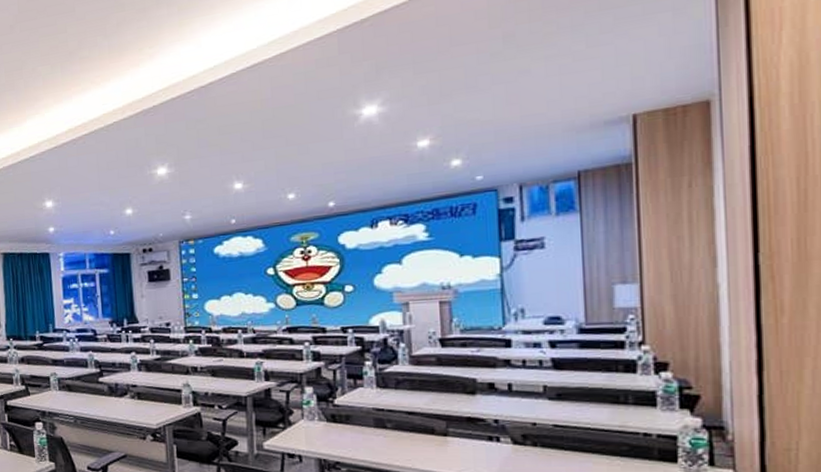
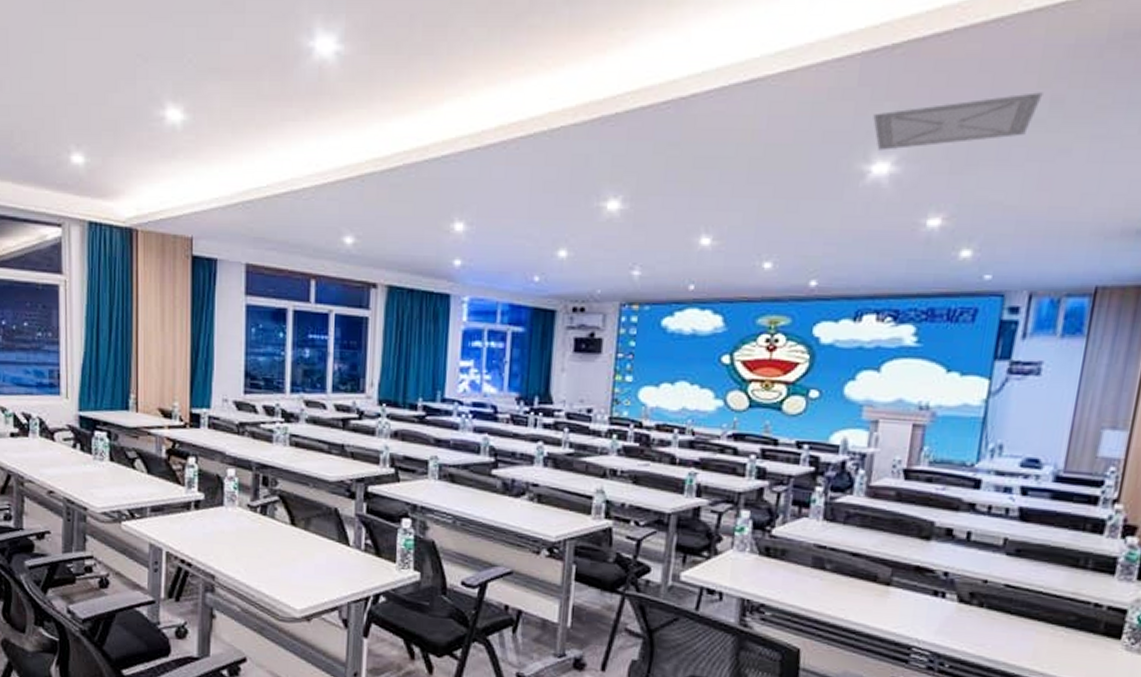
ceiling vent: none [356,32,495,98] -> present [873,92,1043,151]

